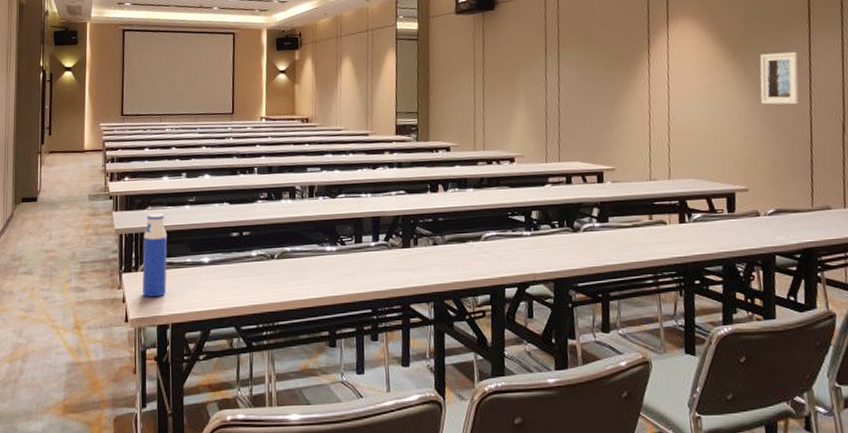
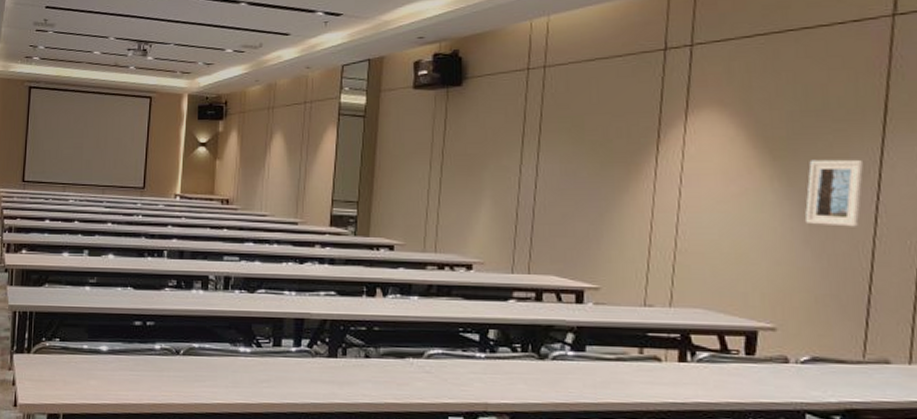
water bottle: present [142,213,168,298] -> none [33,292,64,384]

